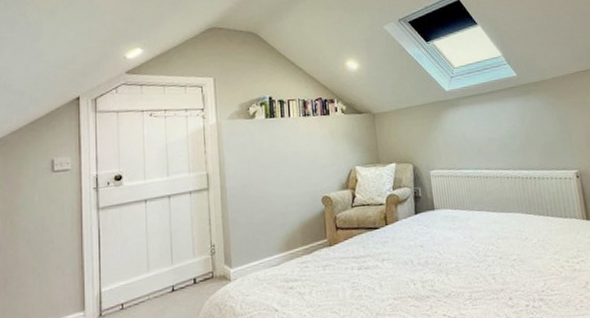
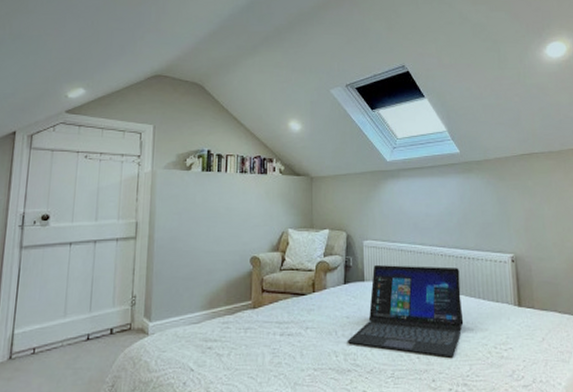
laptop: none [423,188,535,275] -> present [347,265,464,358]

